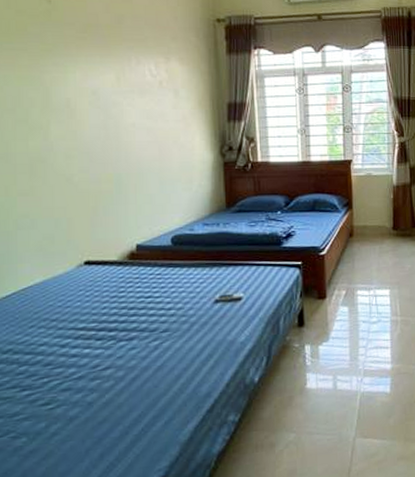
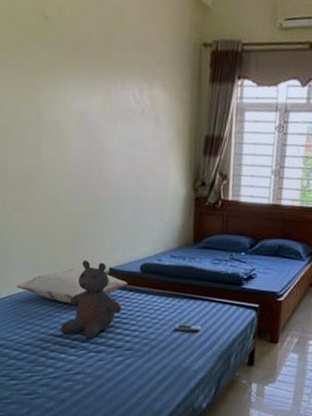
pillow: none [26,251,158,290] -> present [16,268,128,303]
teddy bear: none [82,239,153,327] -> present [60,260,121,339]

